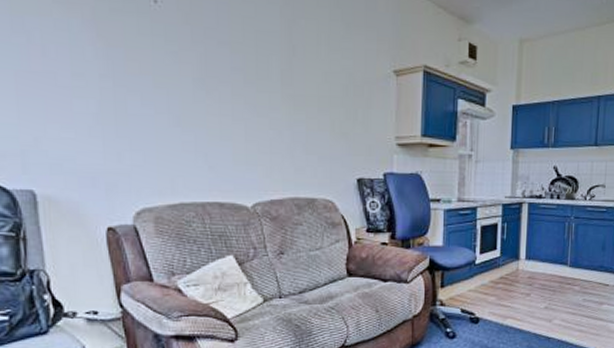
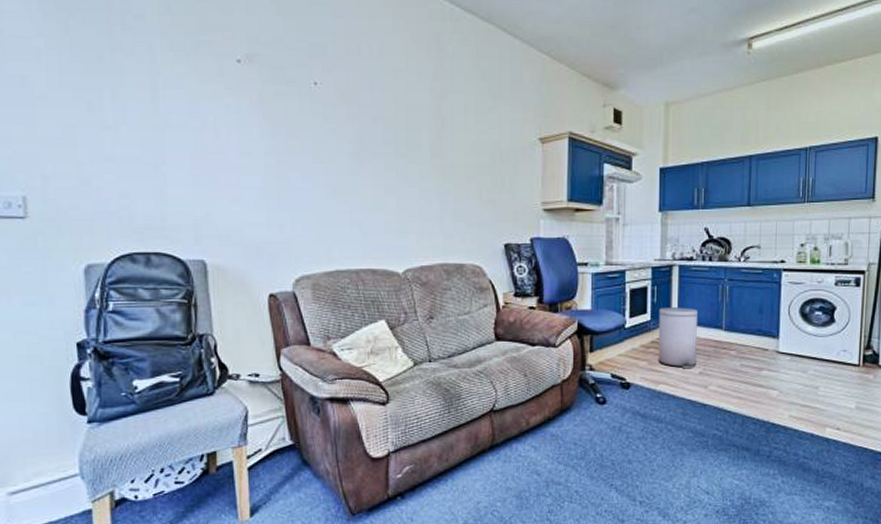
pedal bin: none [506,244,546,303] -> present [658,307,699,368]

